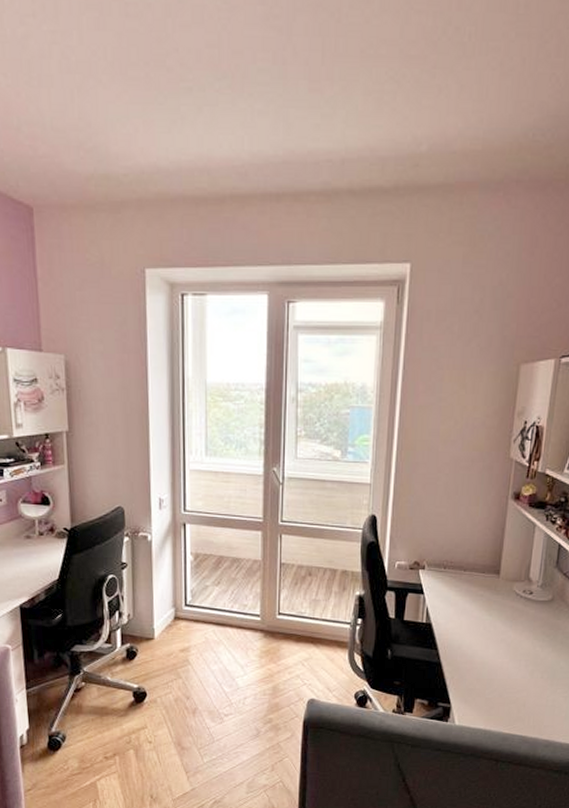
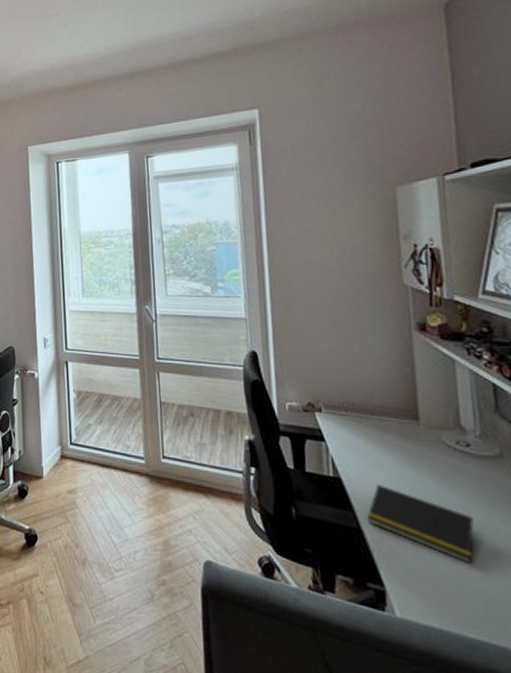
notepad: none [446,626,523,681] -> present [366,484,474,563]

